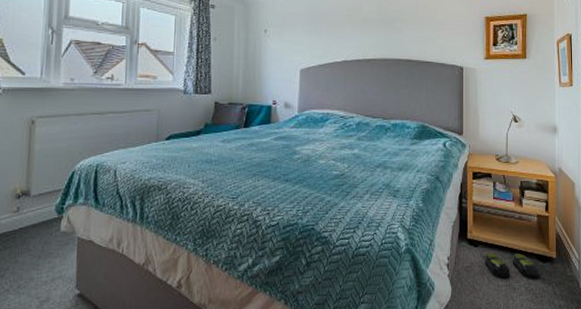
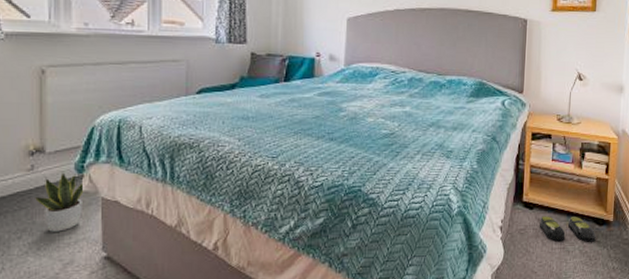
potted plant: none [19,212,63,270] -> present [35,171,84,232]

